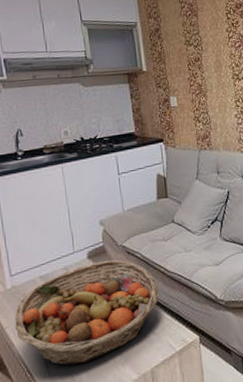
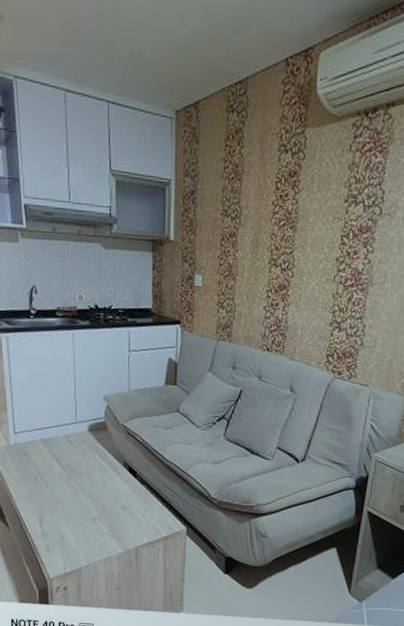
fruit basket: present [14,259,159,366] -> none [14,436,154,528]

